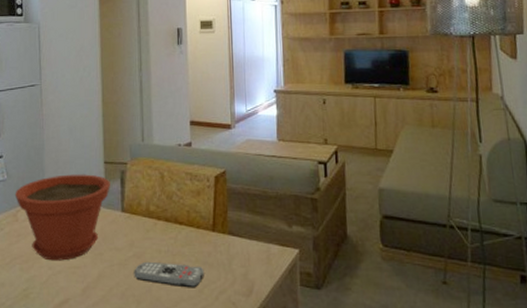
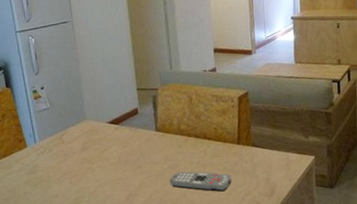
plant pot: present [14,174,110,261] -> none [58,100,144,175]

